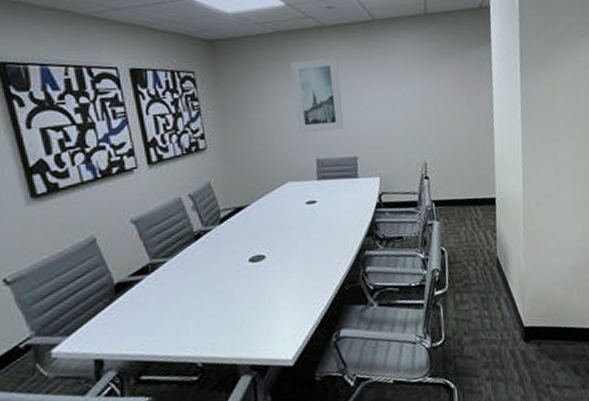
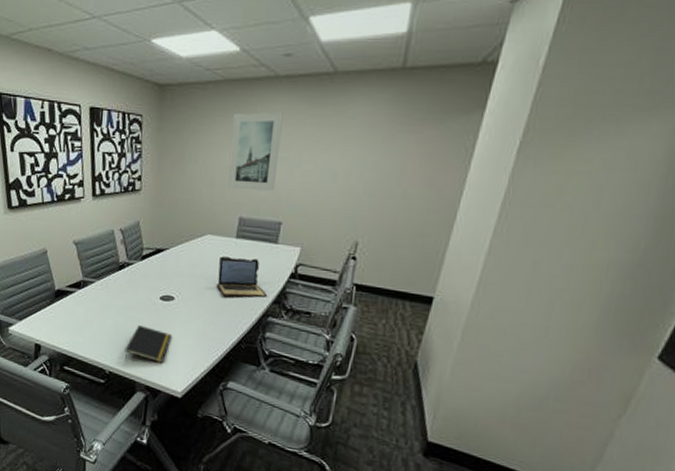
notepad: none [217,296,271,343] -> present [125,324,172,364]
laptop: none [305,196,360,241] -> present [216,257,268,299]

